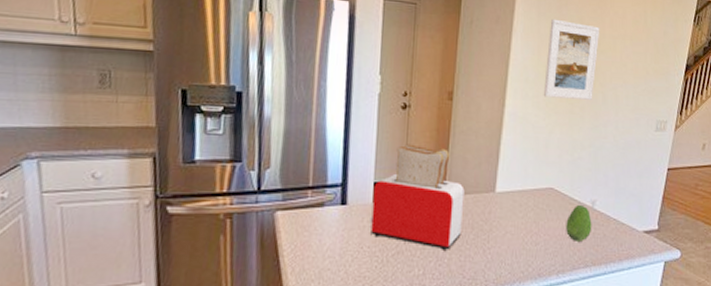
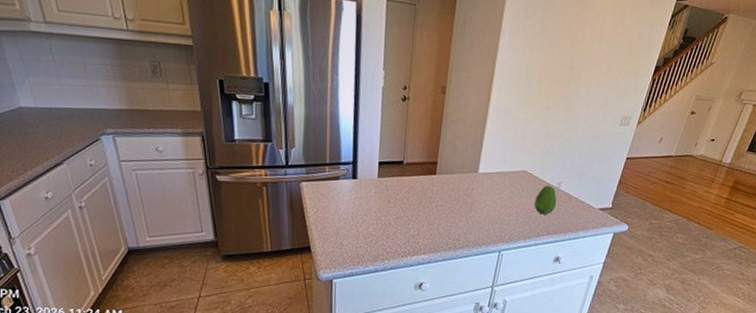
toaster: present [370,144,465,250] -> none [376,131,453,217]
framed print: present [543,18,600,100] -> none [524,20,581,97]

